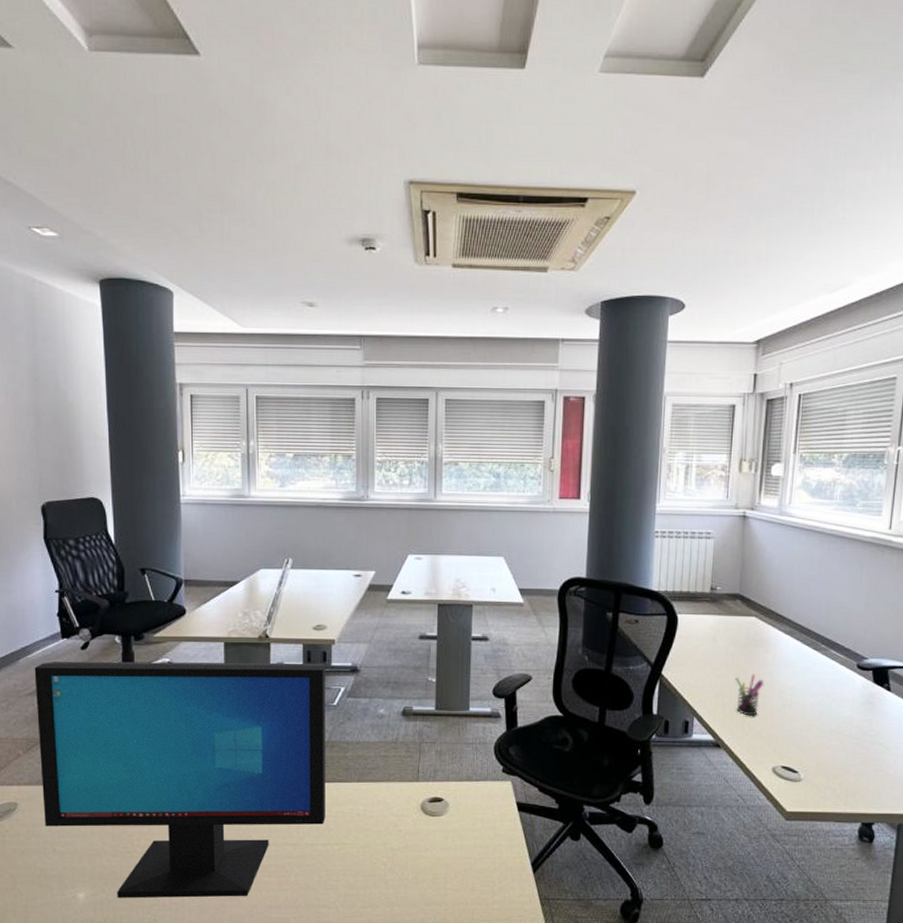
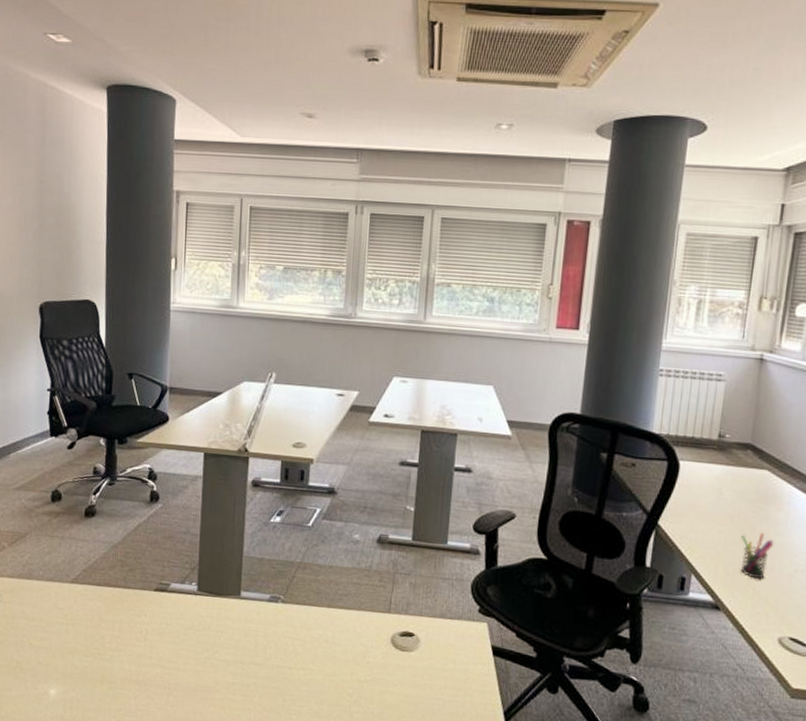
computer monitor: present [34,661,325,898] -> none [23,458,303,711]

